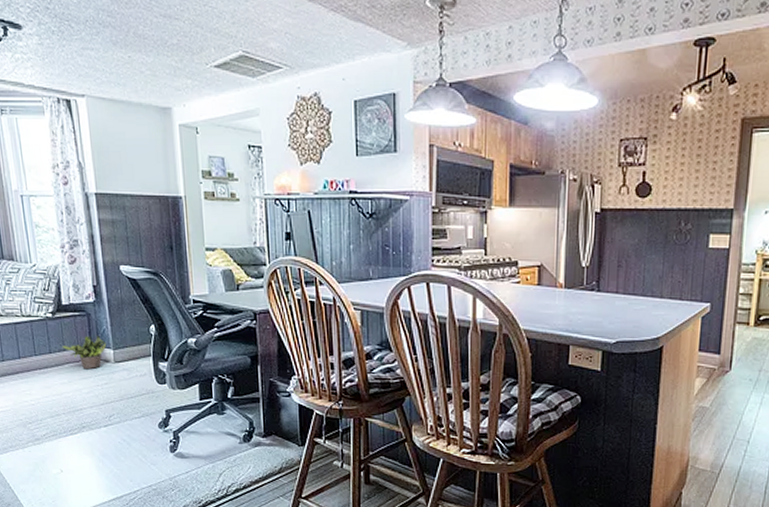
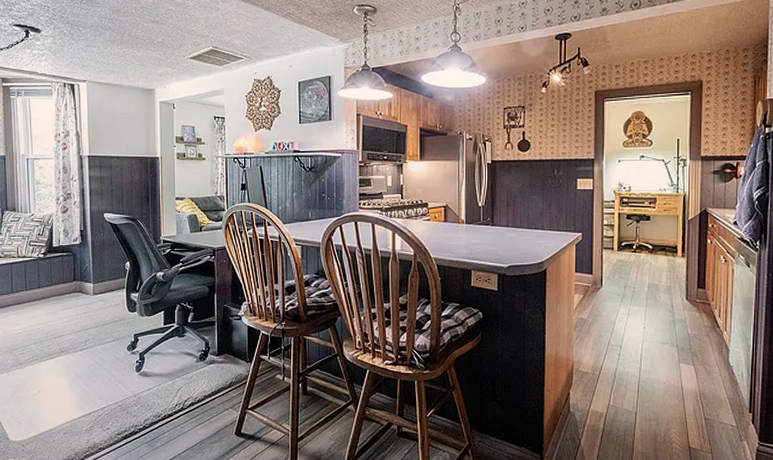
potted plant: present [61,335,107,370] -> none [49,272,88,301]

